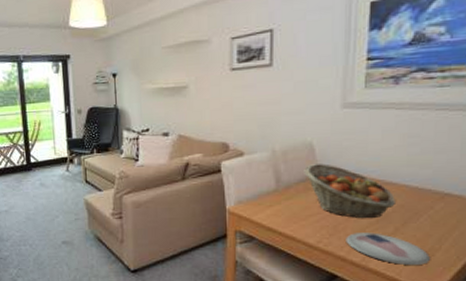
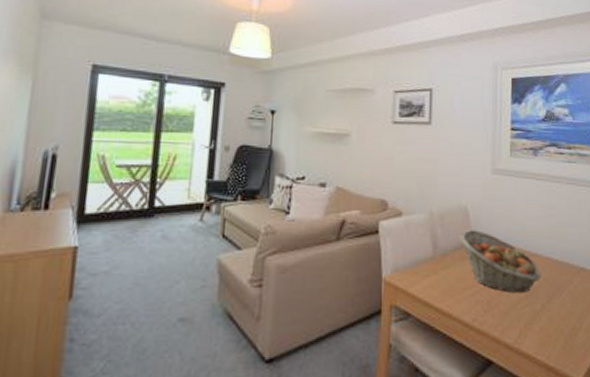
plate: present [346,232,430,265] -> none [499,309,573,347]

